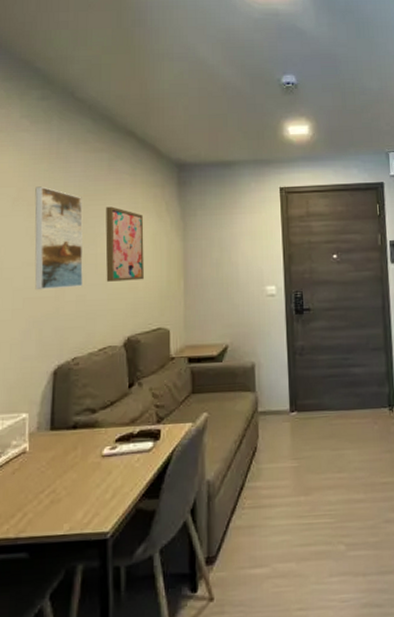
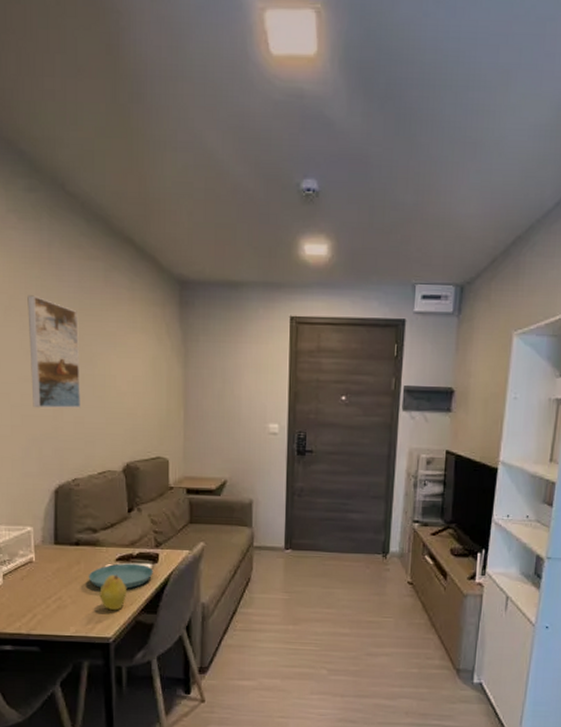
saucer: none [85,443,155,475] -> present [88,563,153,589]
fruit: none [97,457,127,500] -> present [99,574,128,611]
wall art: present [105,206,144,282] -> none [103,324,143,406]

